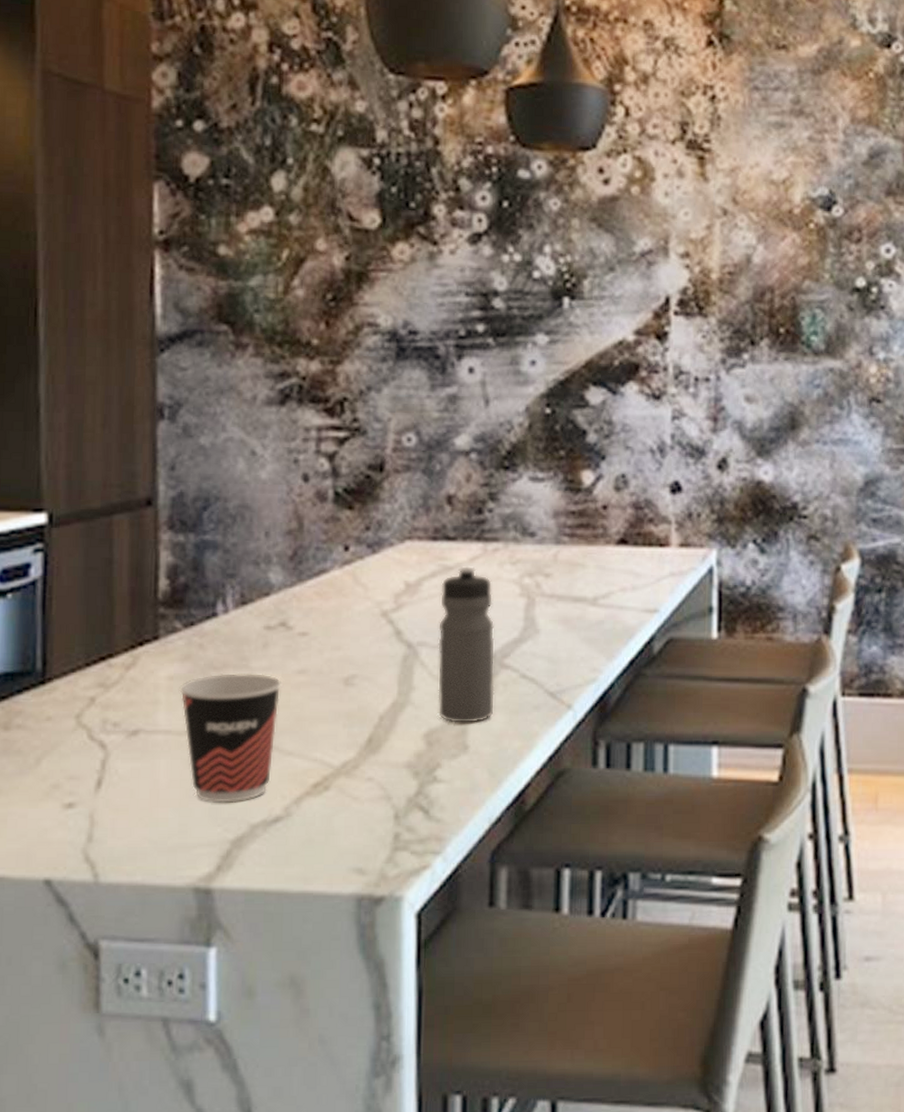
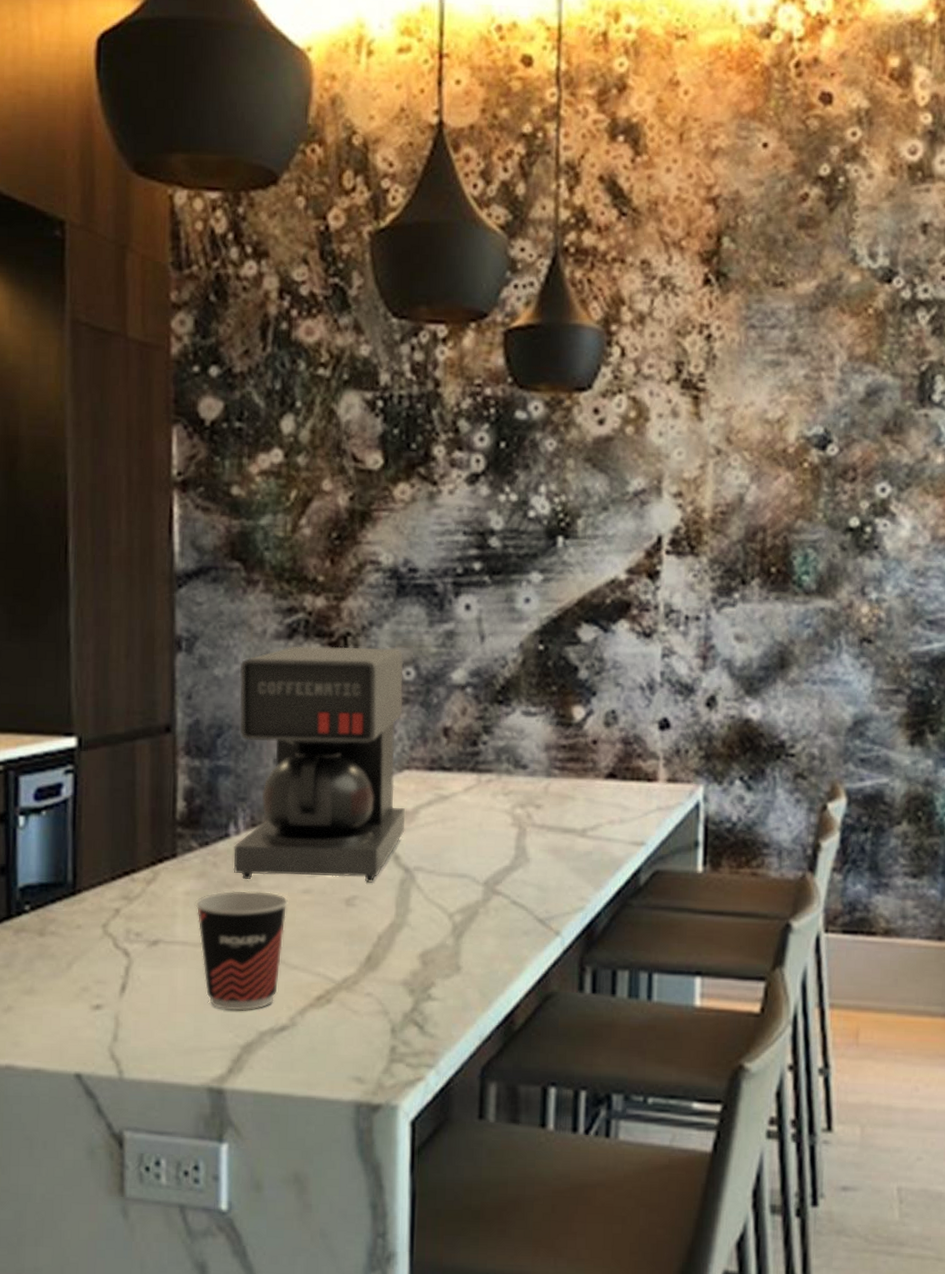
coffee maker: none [221,412,407,660] -> present [233,646,405,883]
water bottle: present [437,566,495,723] -> none [432,796,487,945]

